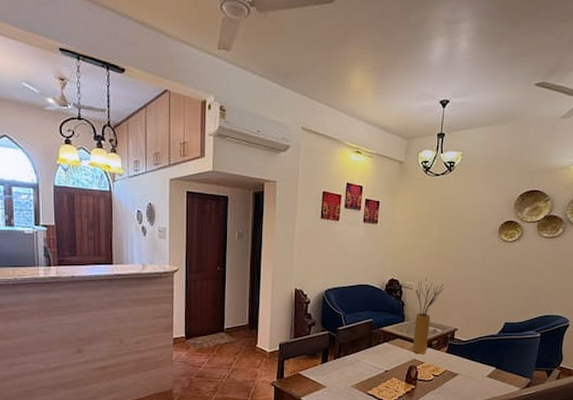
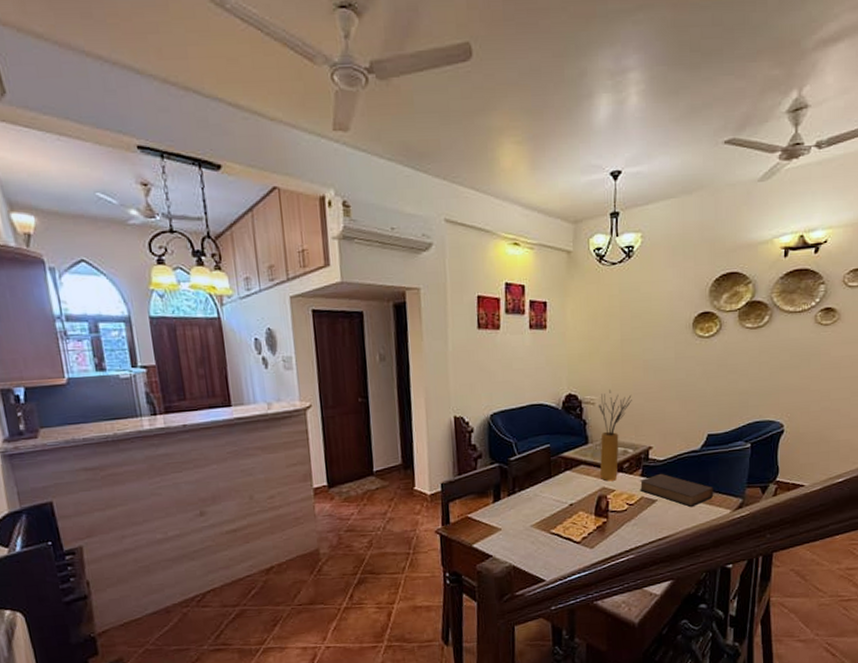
book: none [444,351,507,383] -> present [639,473,714,508]

